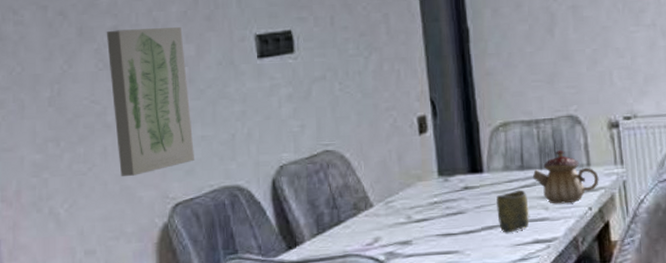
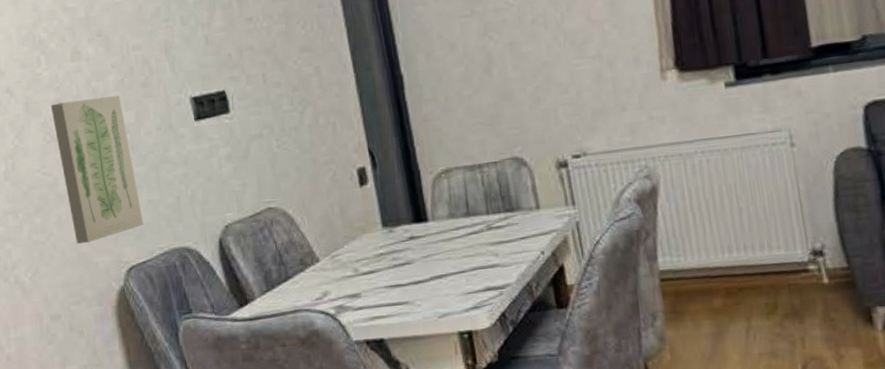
cup: present [496,190,530,233] -> none [443,237,480,282]
teapot: present [532,149,599,204] -> none [479,193,550,250]

